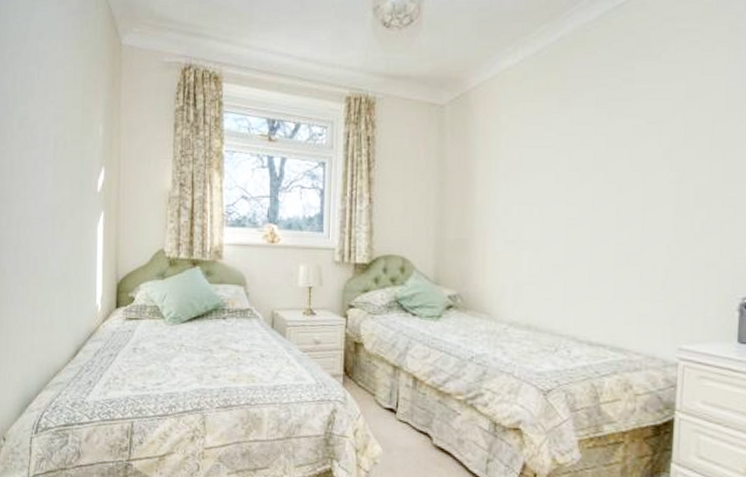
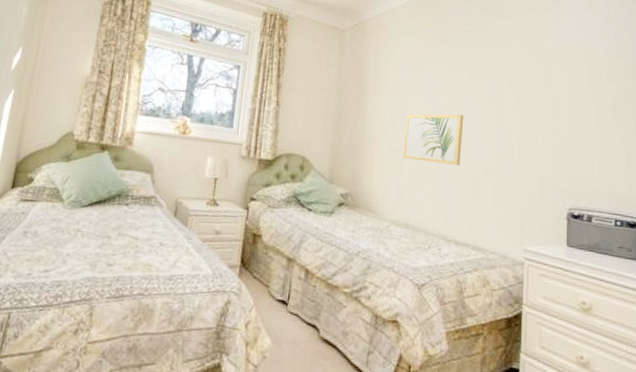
wall art: none [521,193,600,255] -> present [402,114,464,165]

